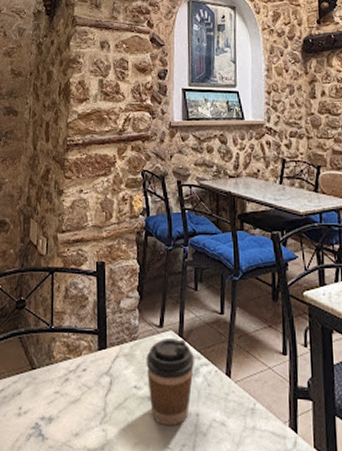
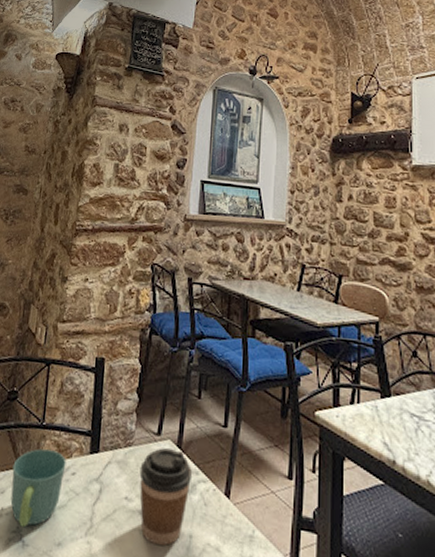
mug: none [27,350,77,423] -> present [10,449,66,528]

